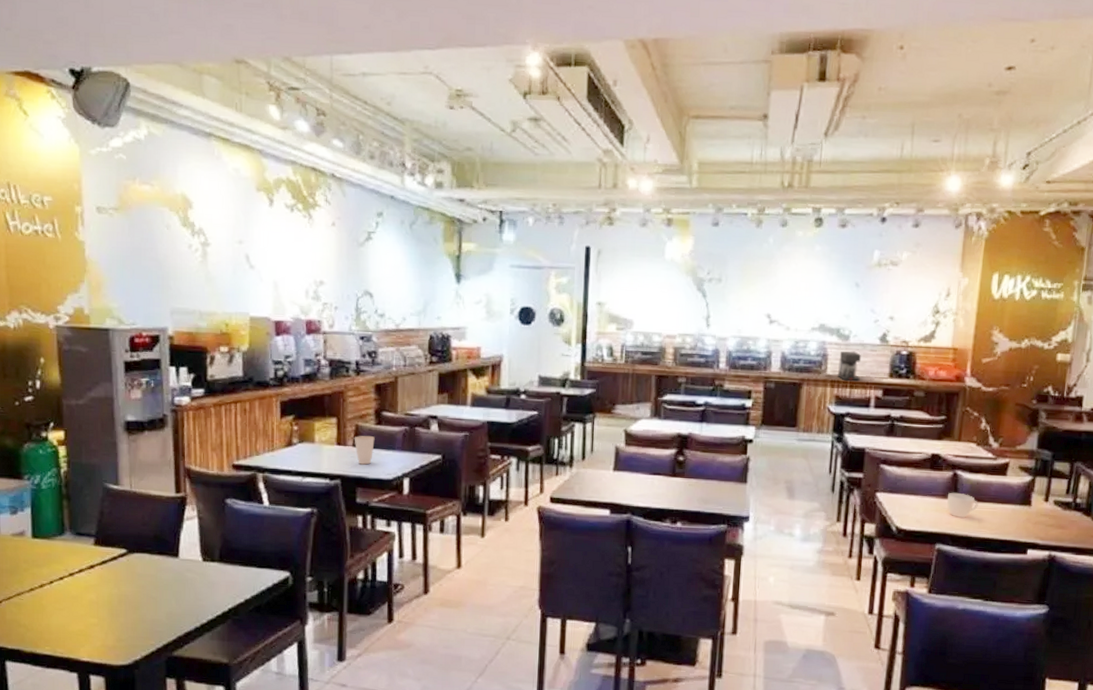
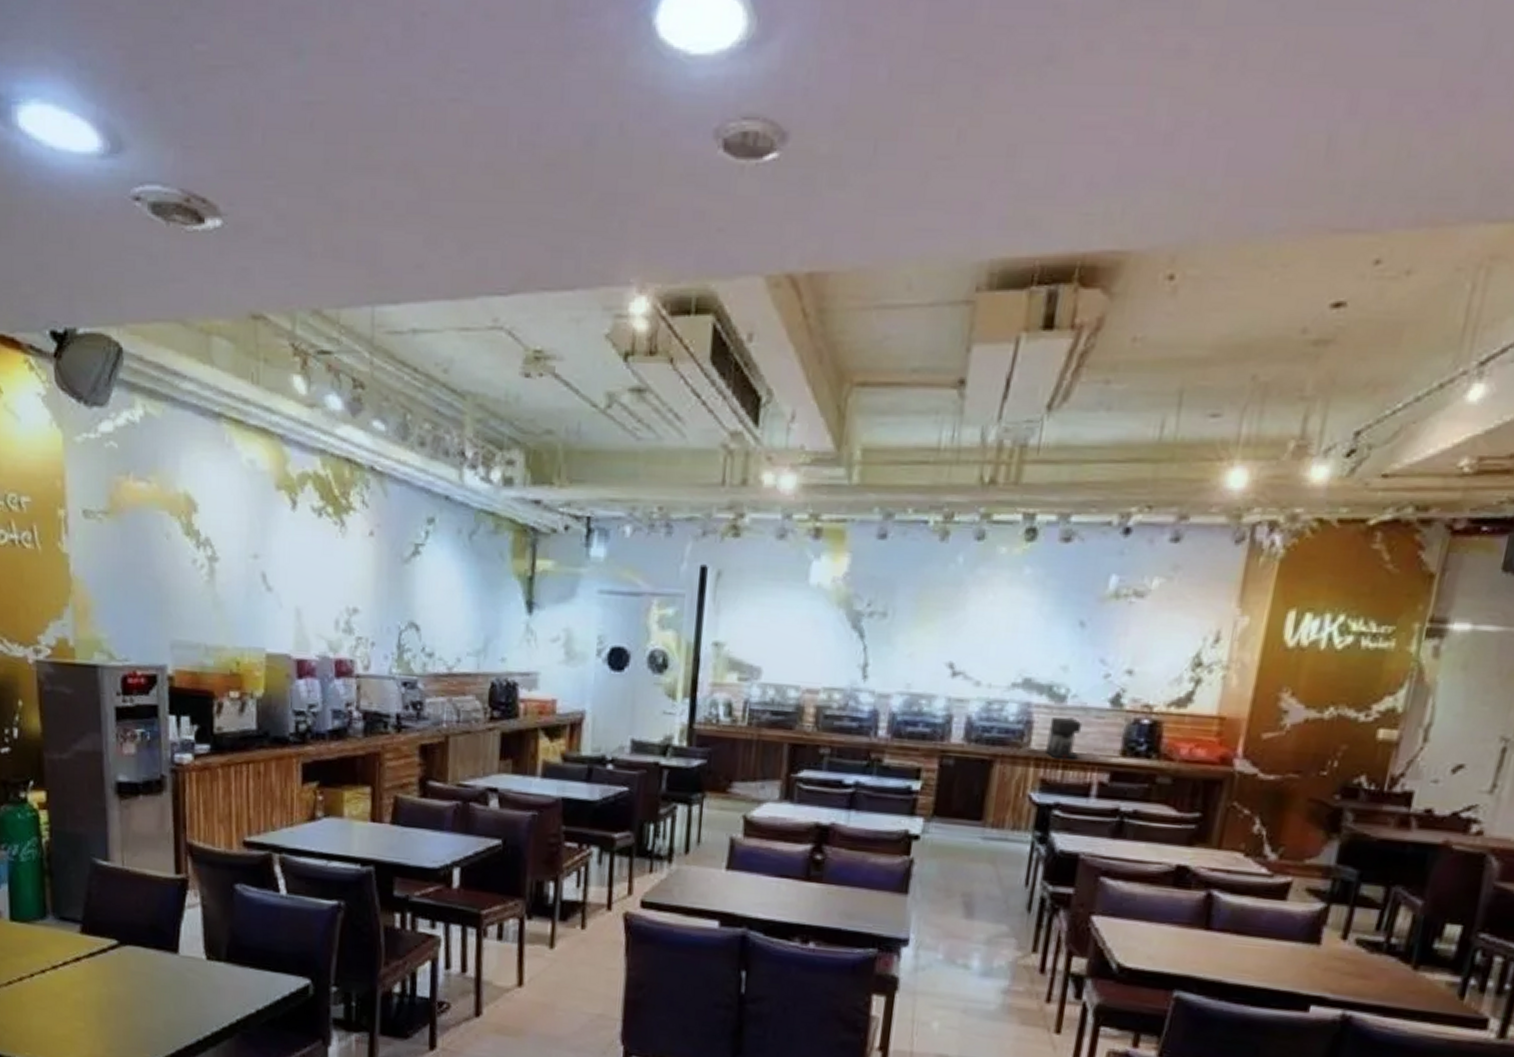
cup: present [354,435,375,465] -> none [392,810,418,849]
cup: present [946,492,978,518] -> none [1194,920,1241,957]

